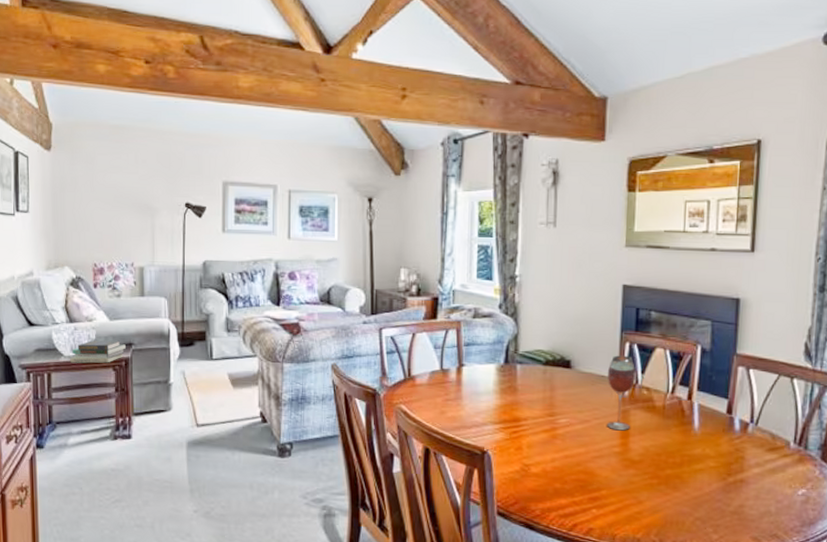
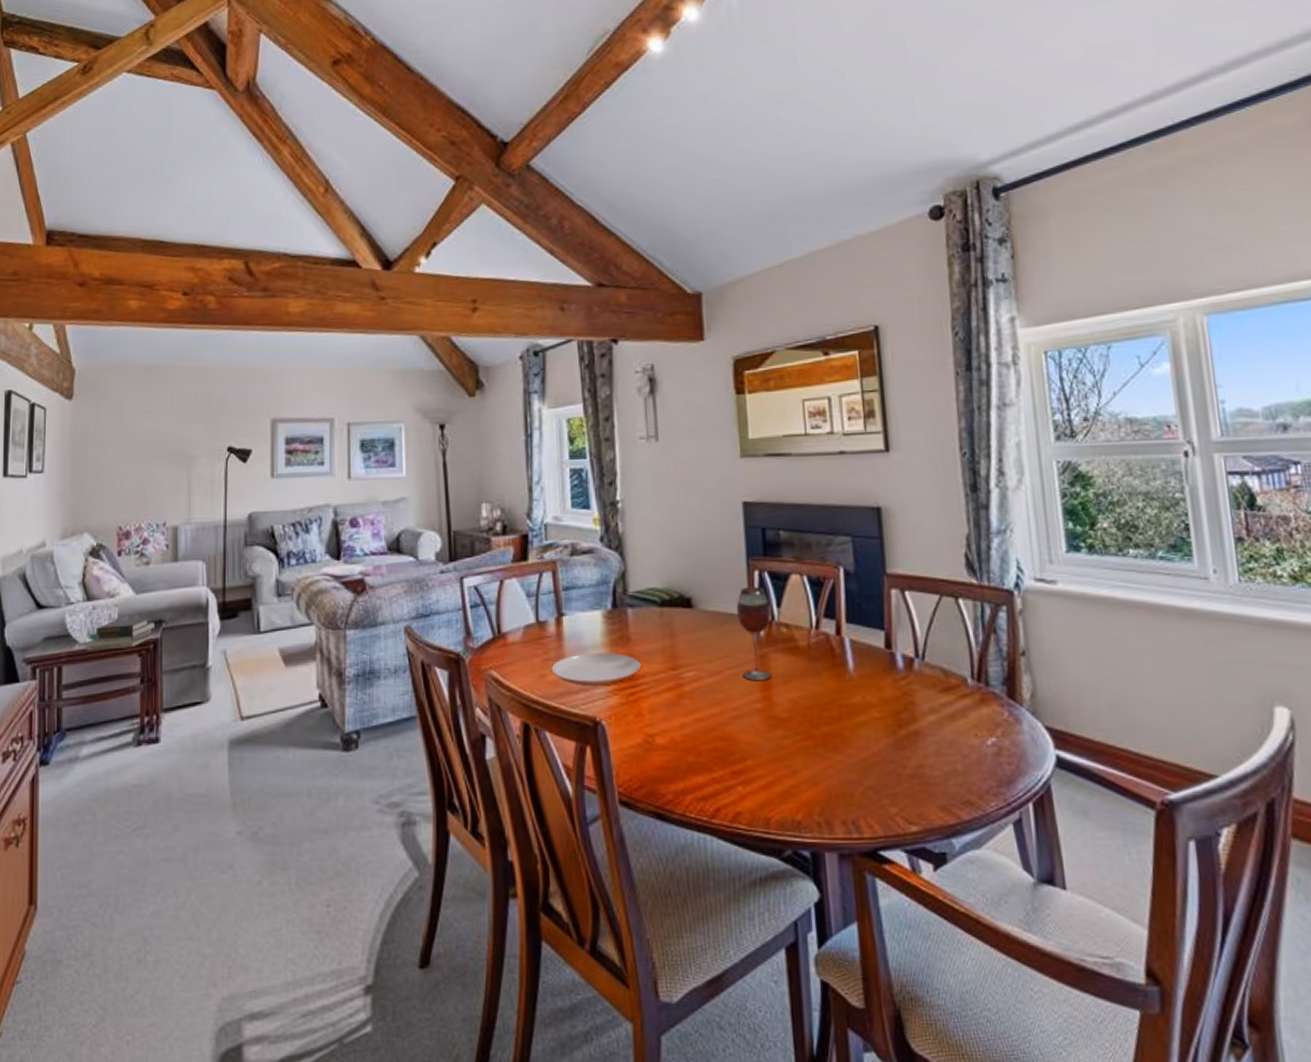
plate: none [450,397,524,423] -> present [551,652,641,685]

